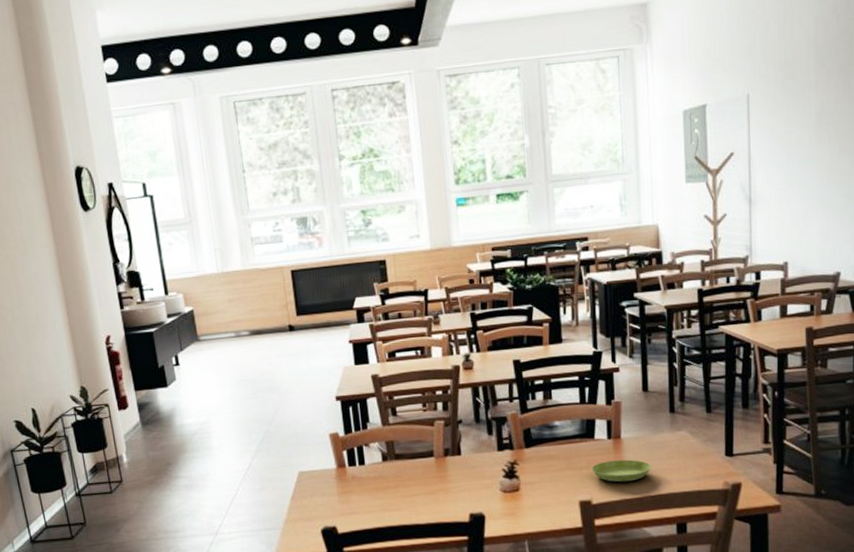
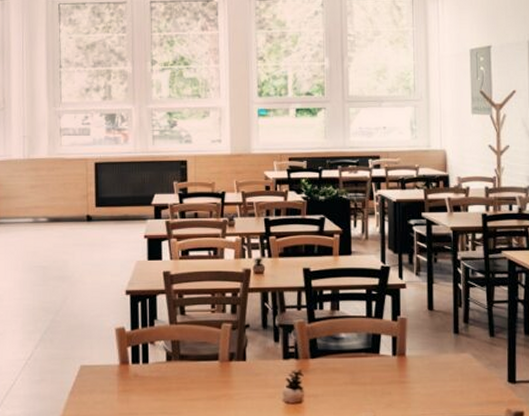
saucer: present [591,459,651,482] -> none [375,378,435,402]

